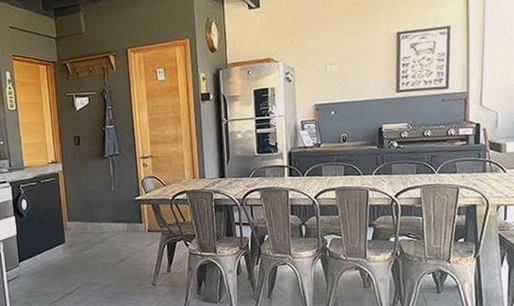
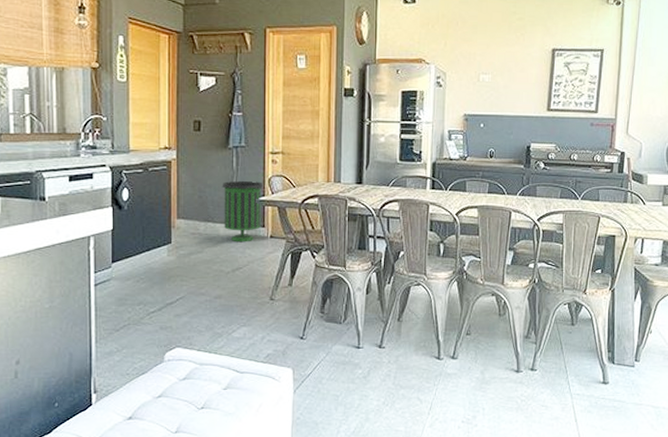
trash can: none [102,184,139,238] -> present [222,180,264,242]

